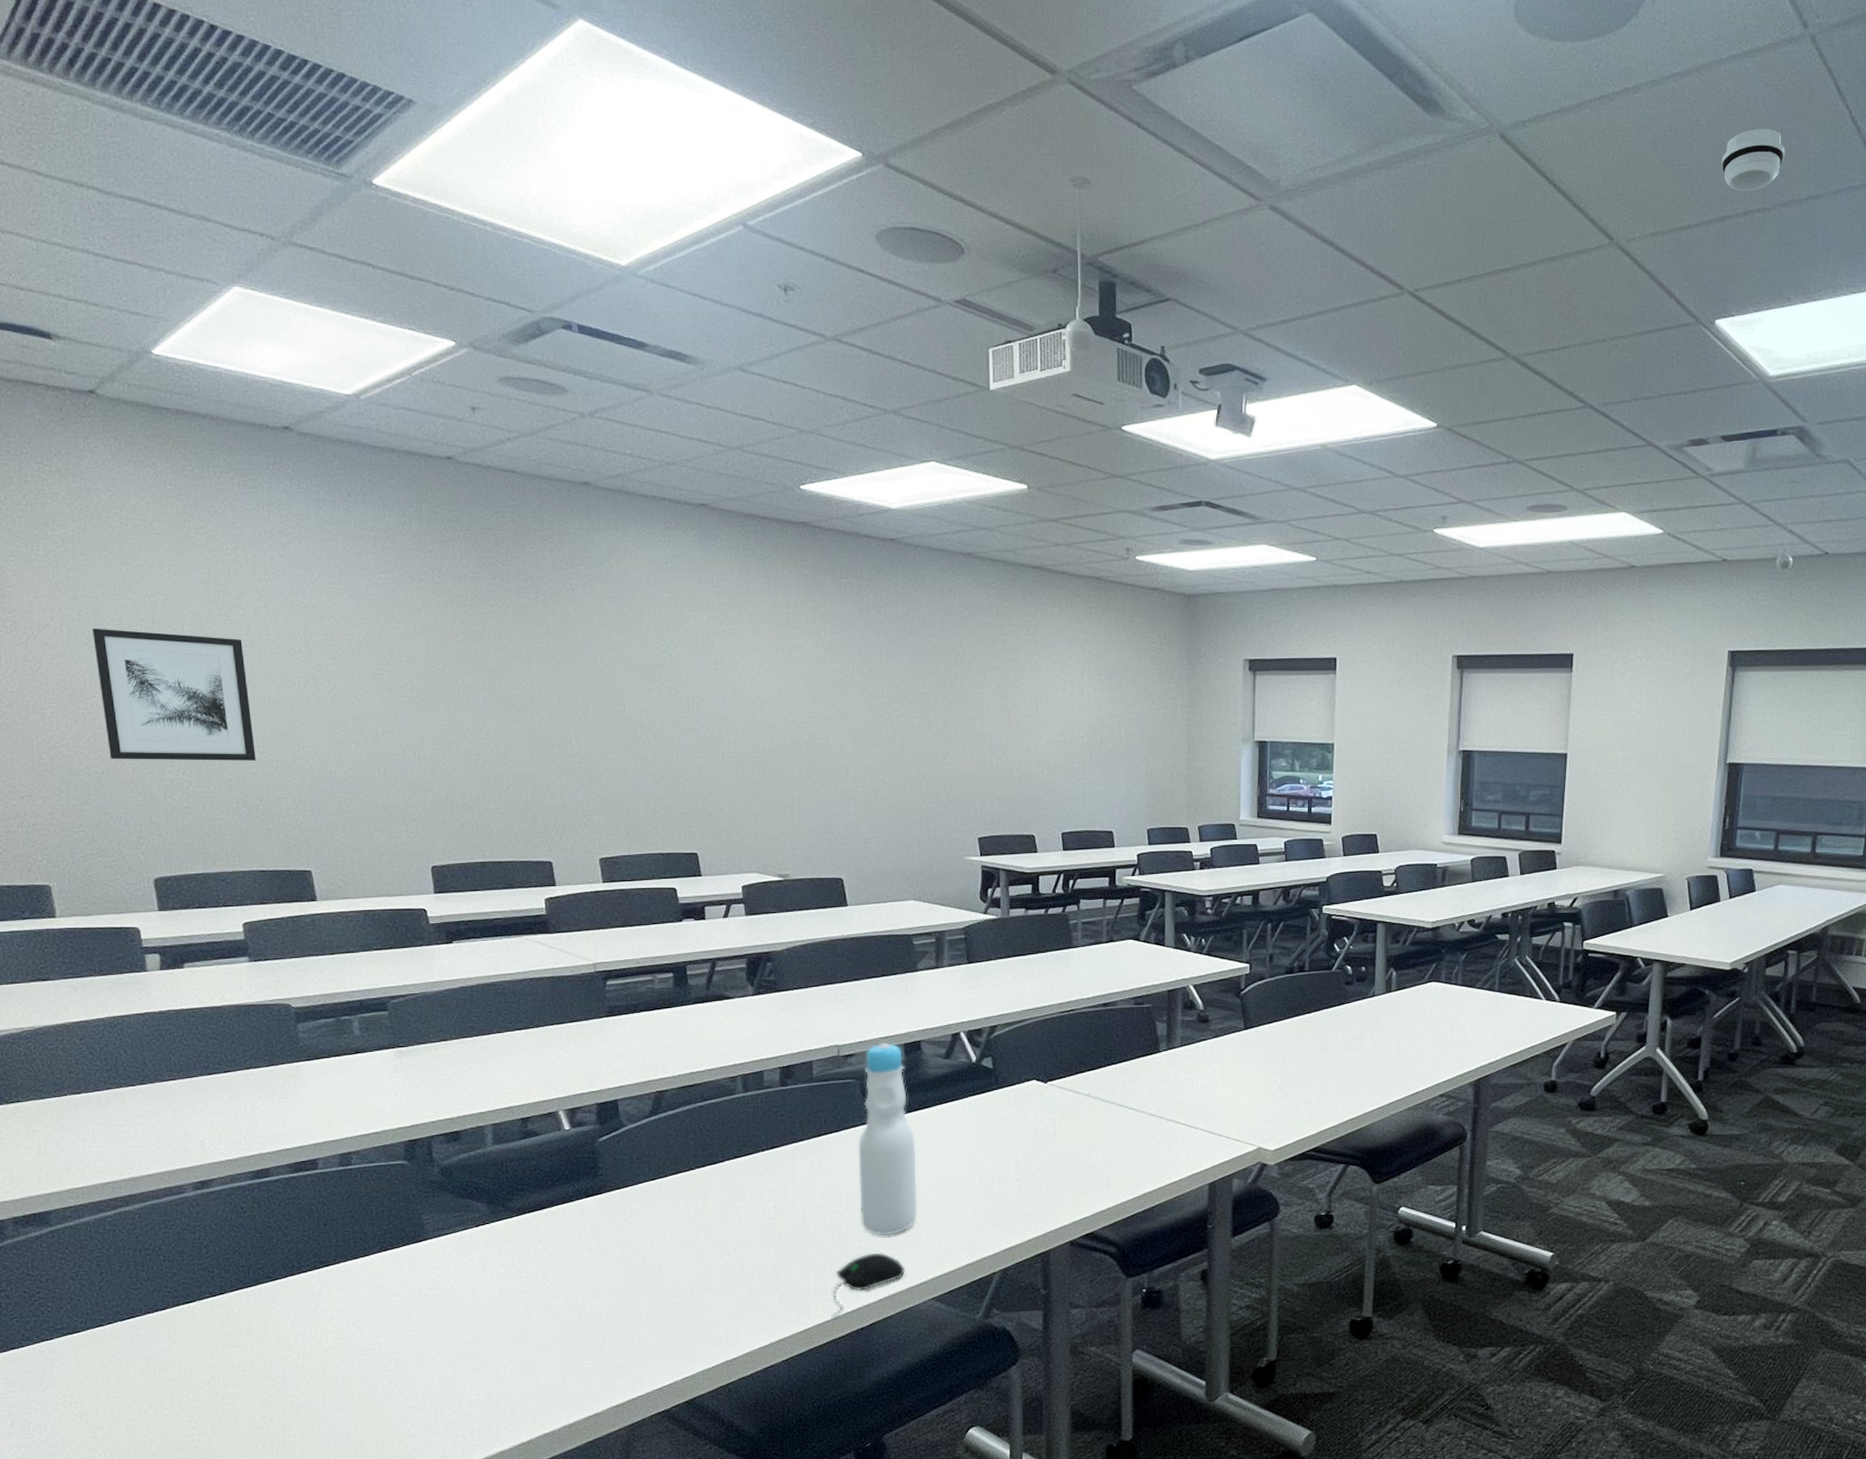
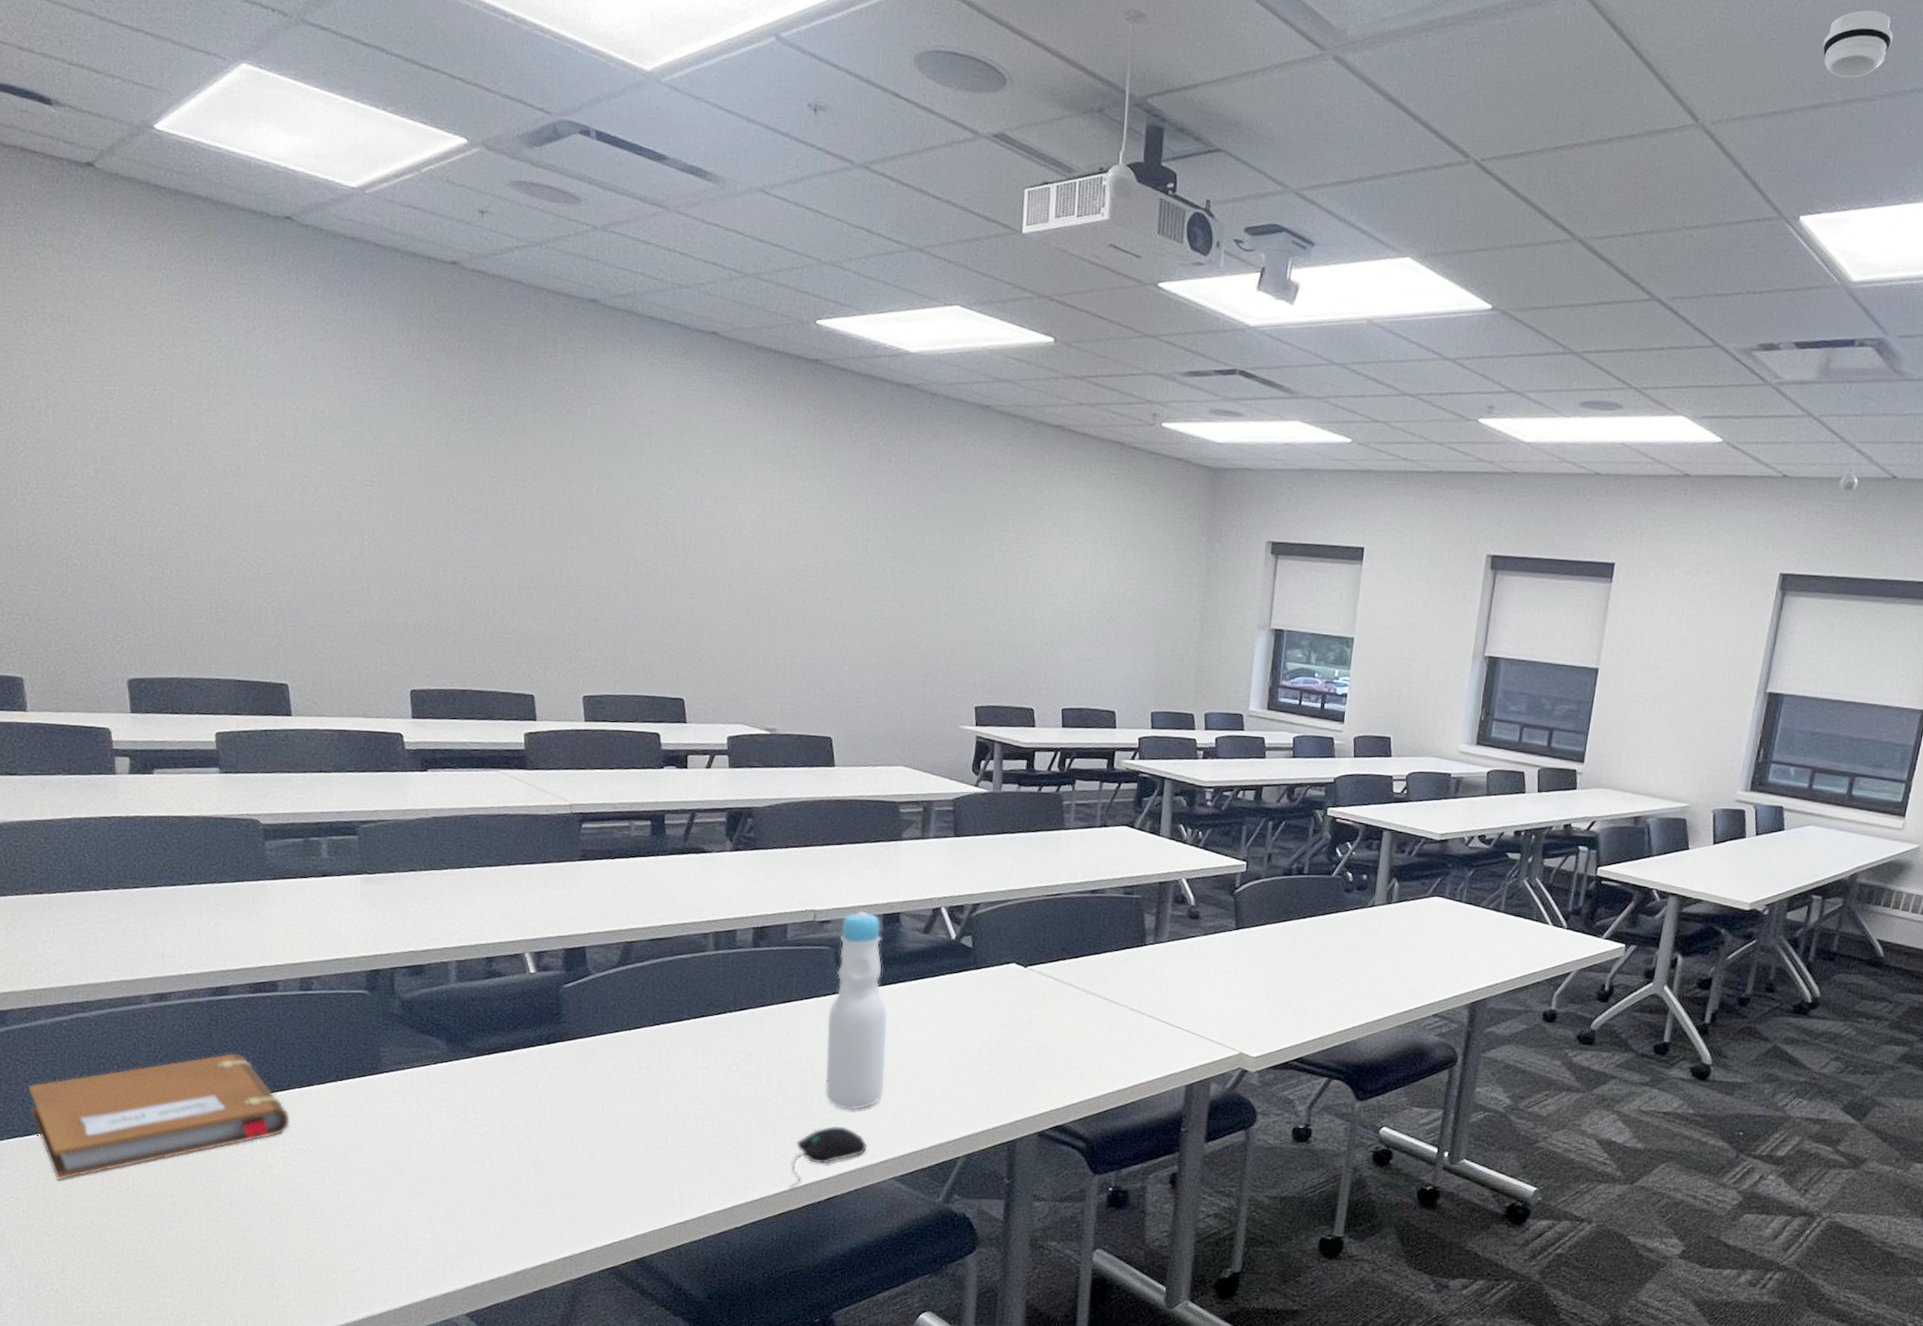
notebook: none [75,1233,337,1375] -> present [28,1053,290,1181]
wall art: present [91,628,256,761] -> none [77,413,238,566]

